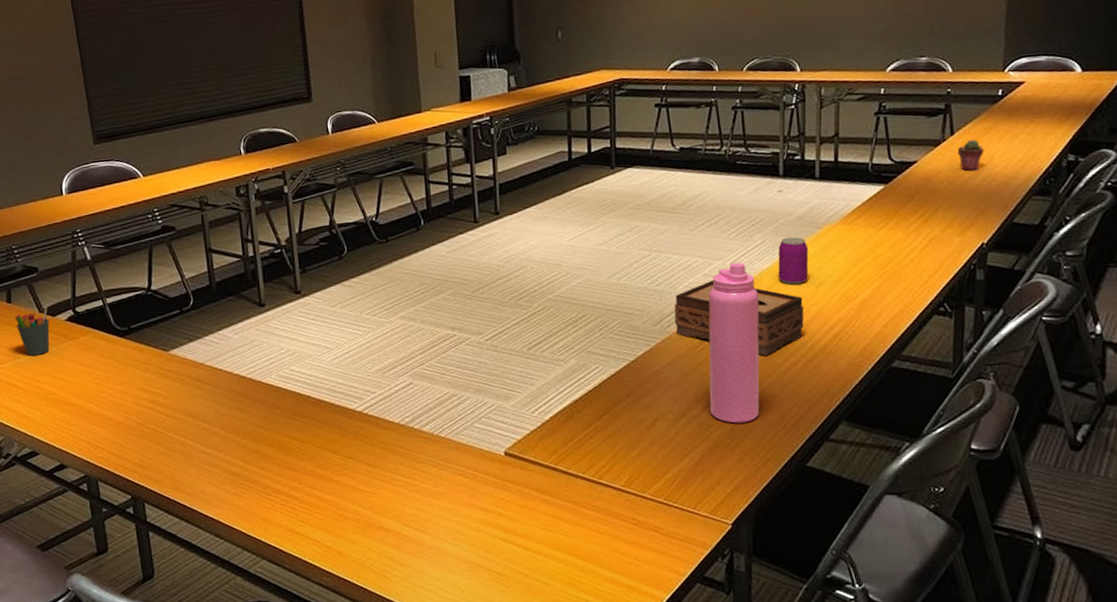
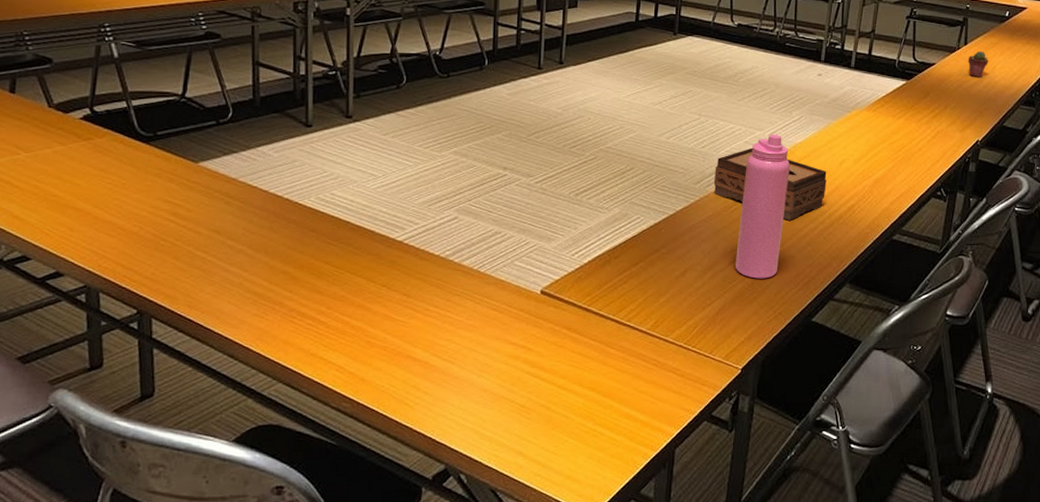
pen holder: present [15,304,50,356] -> none [18,99,61,154]
beverage can: present [778,237,809,285] -> none [809,116,838,159]

